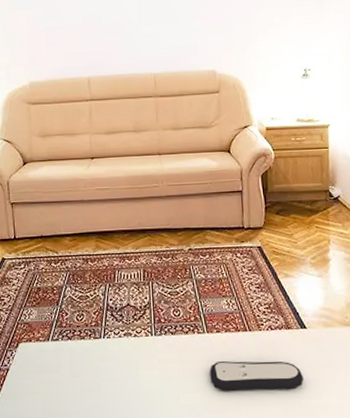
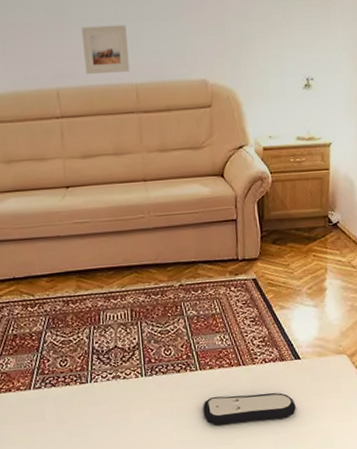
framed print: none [111,26,149,66] -> present [81,24,130,74]

